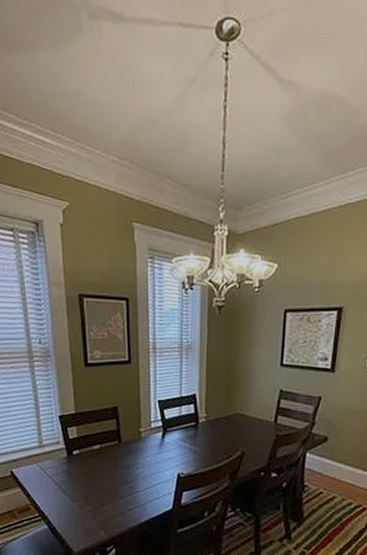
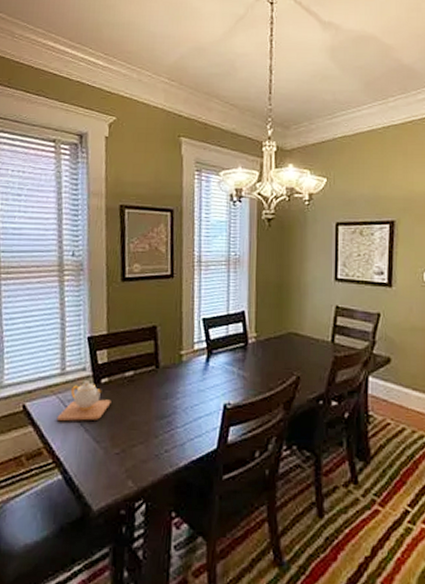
teapot: none [39,452,83,485] -> present [56,381,111,422]

